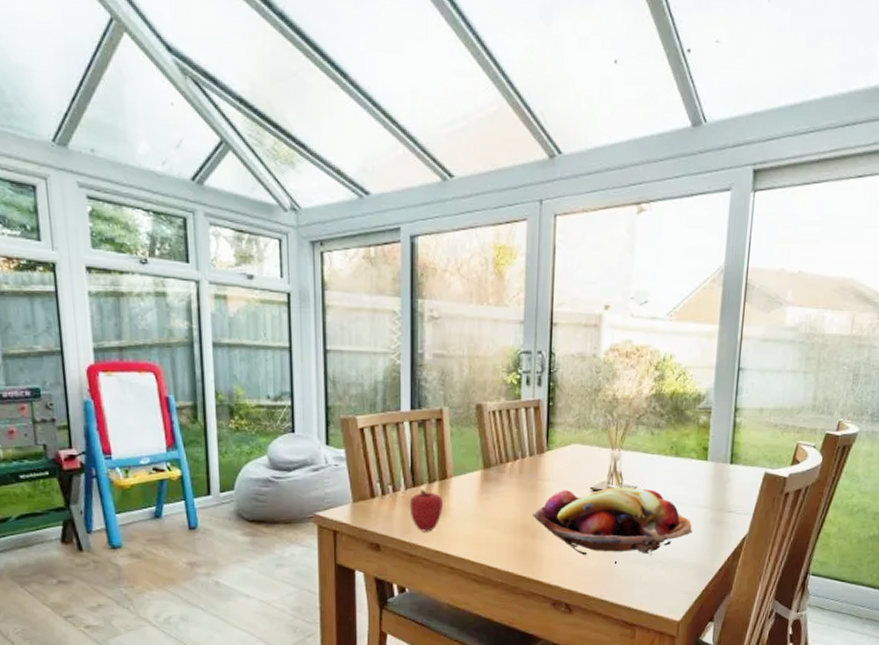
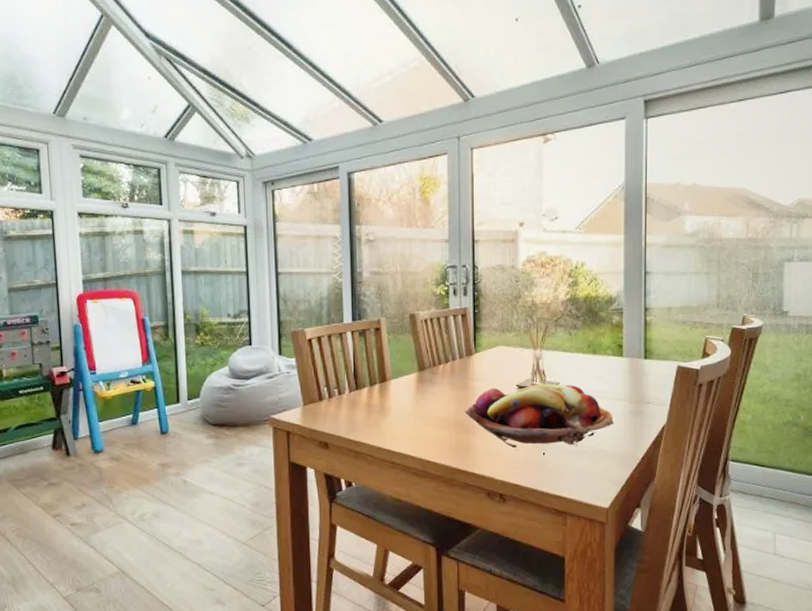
apple: present [409,489,443,532] -> none [353,391,383,430]

